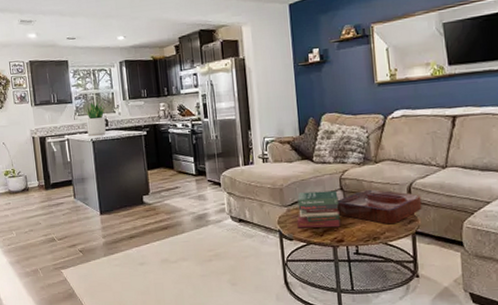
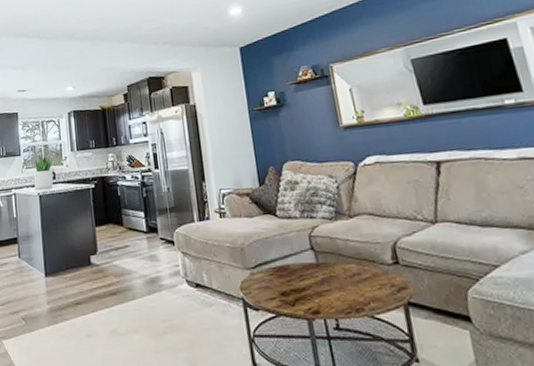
books: present [297,190,341,228] -> none [261,250,315,296]
decorative tray: present [336,189,422,225] -> none [308,249,413,293]

